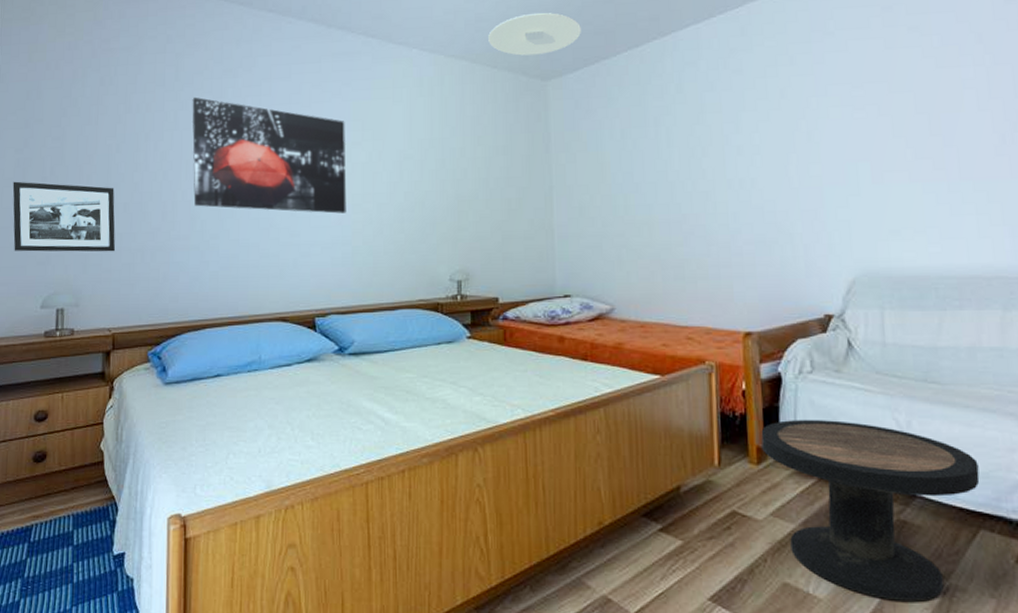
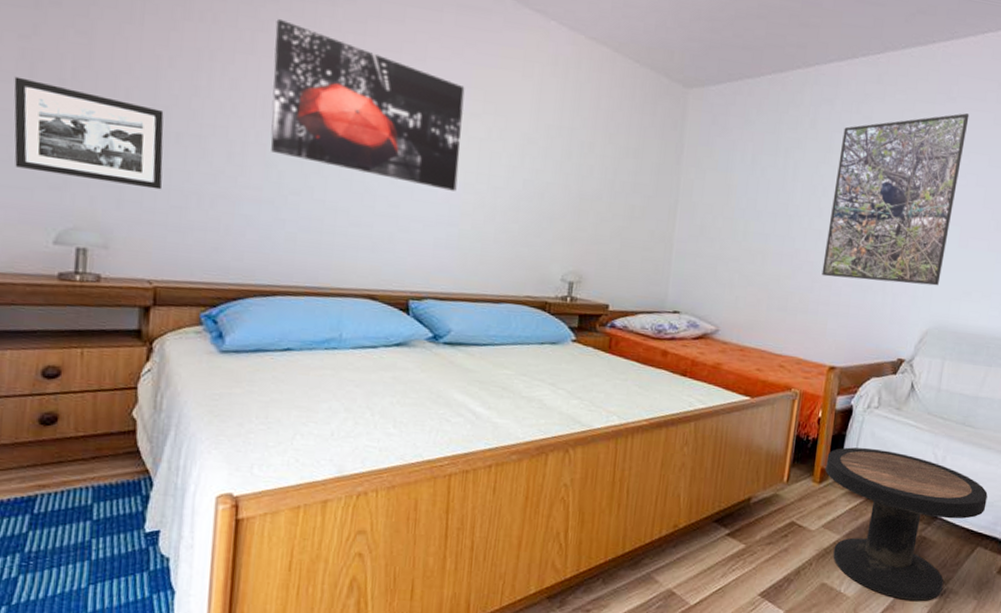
ceiling light: present [488,12,581,56] -> none [634,10,731,59]
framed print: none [713,45,858,238] -> present [821,113,970,286]

